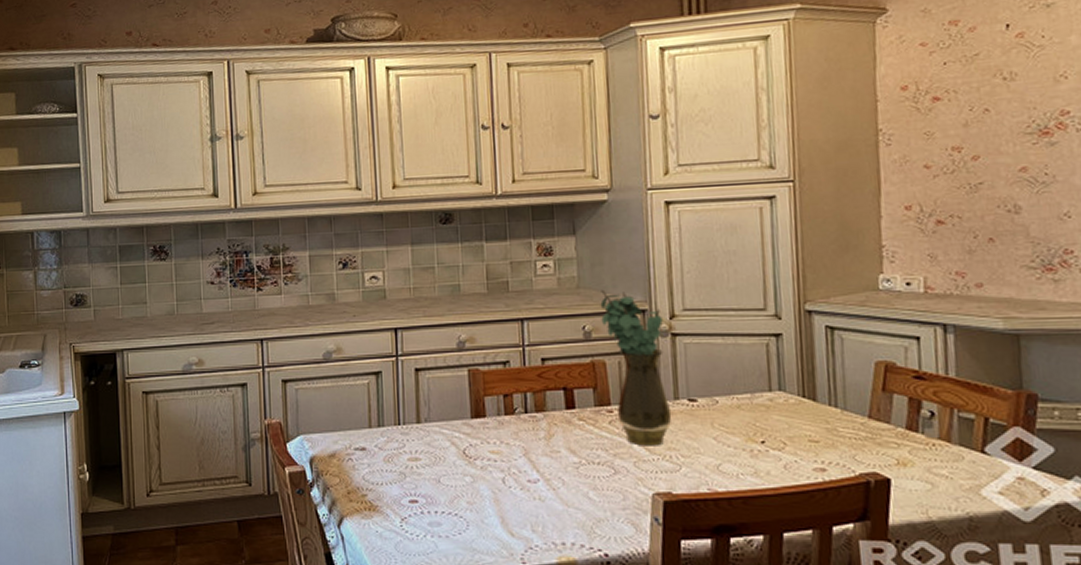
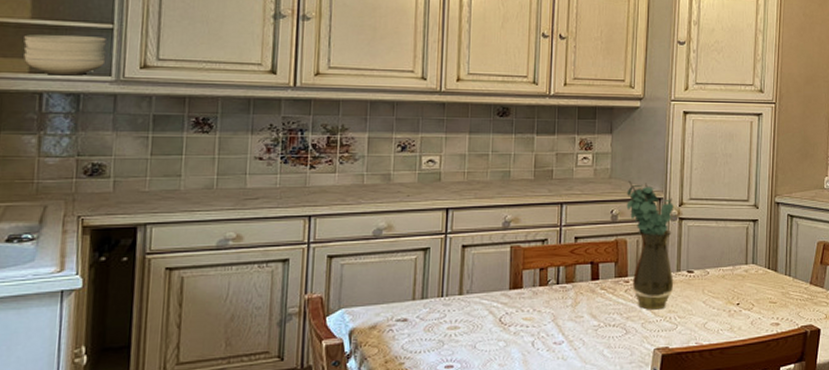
bowl: none [14,176,77,215] -> present [22,34,107,76]

